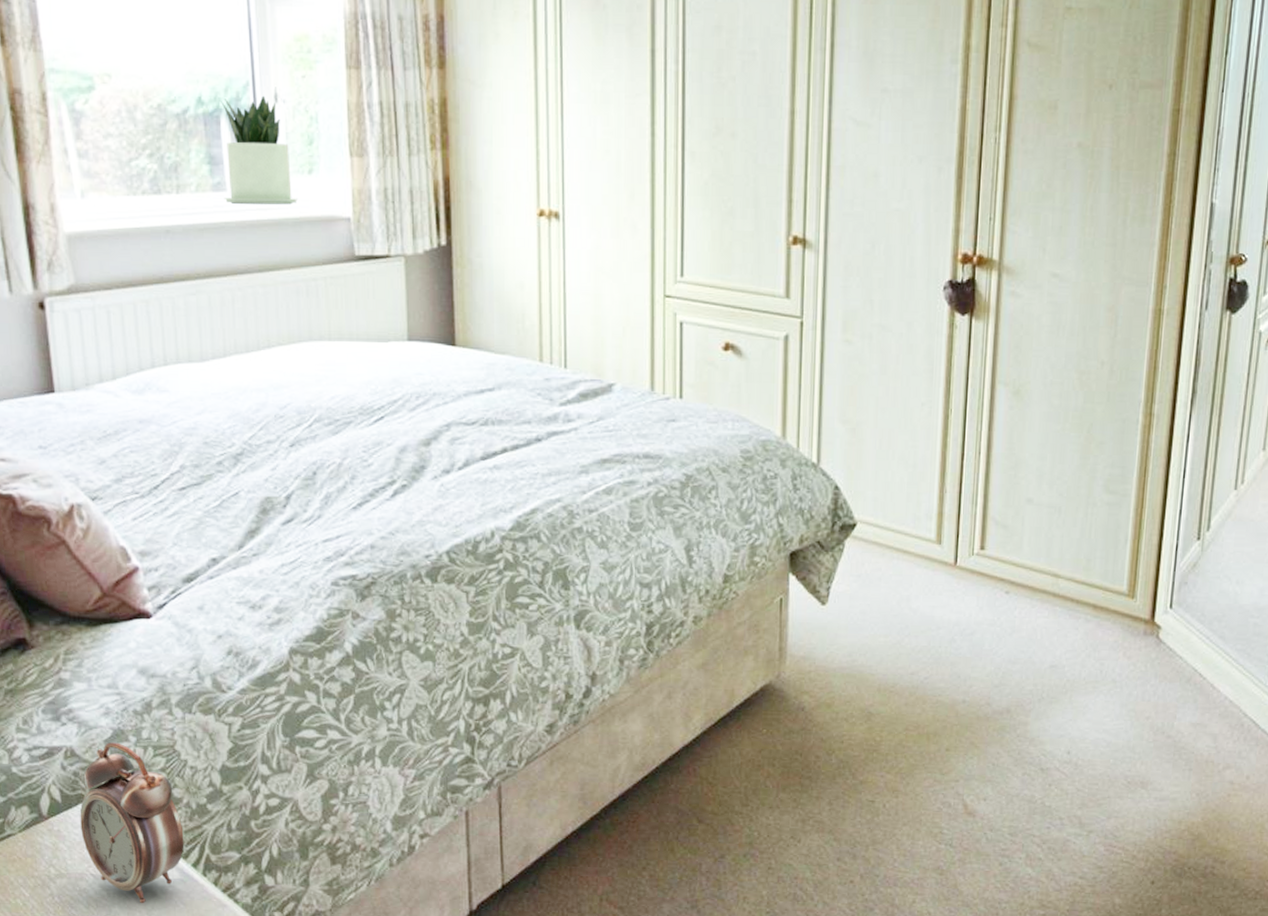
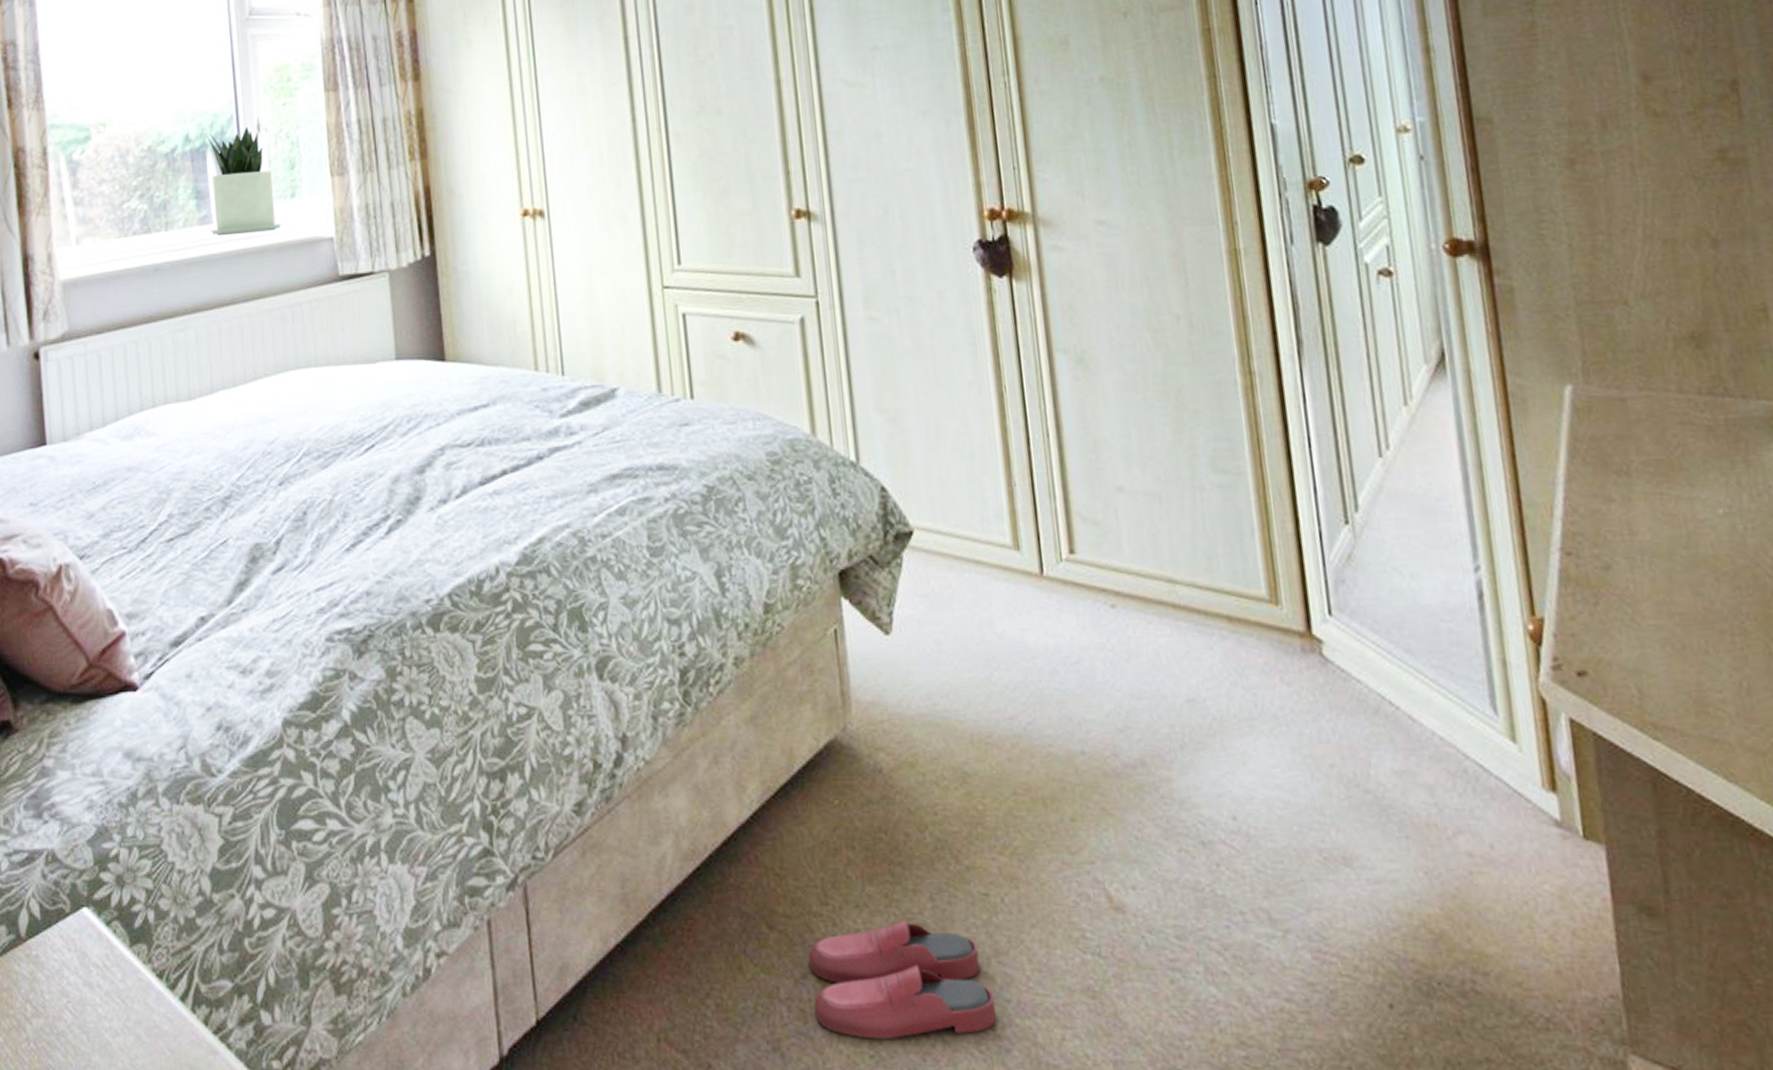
alarm clock: present [80,742,184,904] -> none [60,843,172,1051]
slippers: none [727,817,867,901] -> present [808,919,997,1040]

